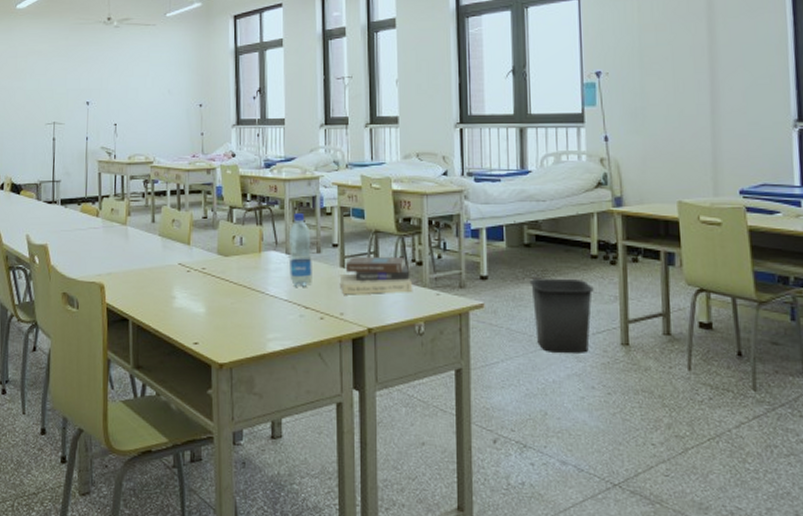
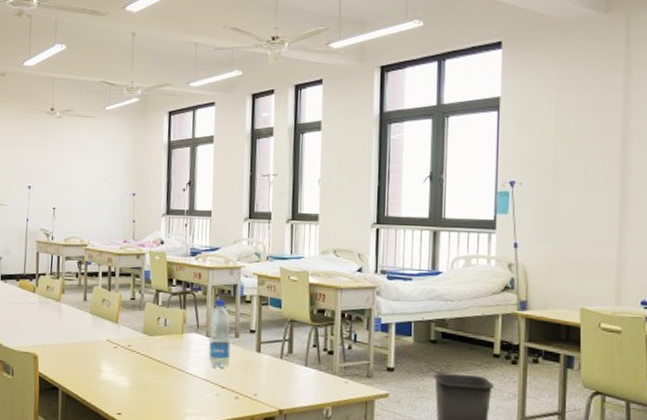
books: present [339,256,413,295] -> none [254,342,324,379]

